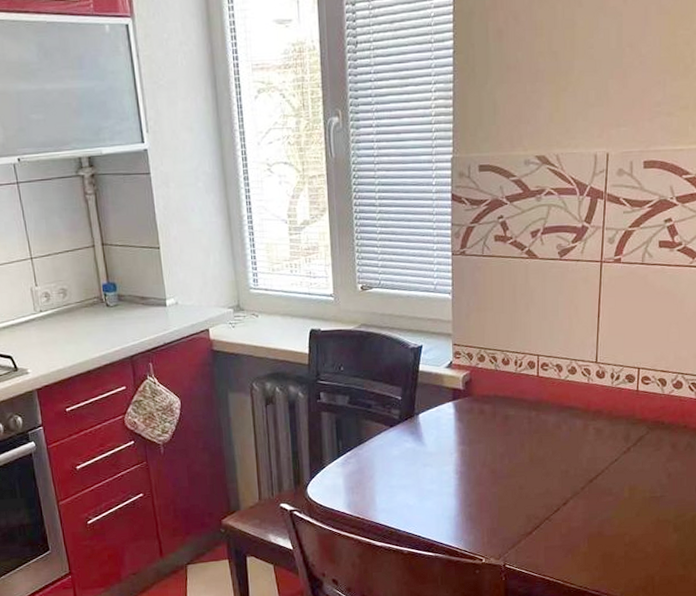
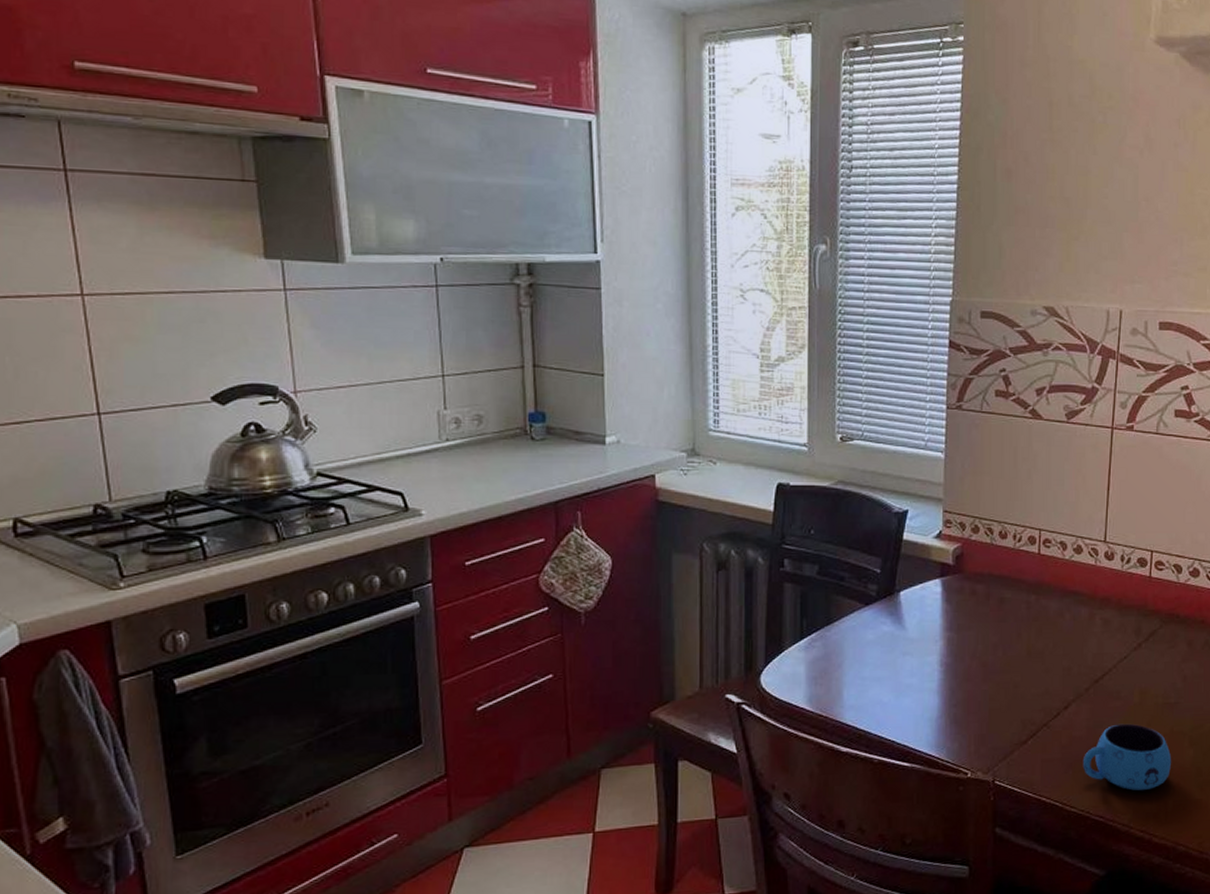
mug: none [580,515,658,569] -> present [1082,723,1172,791]

